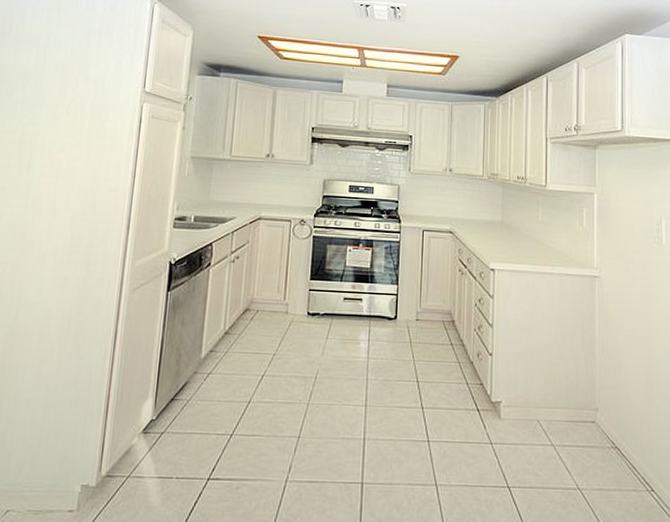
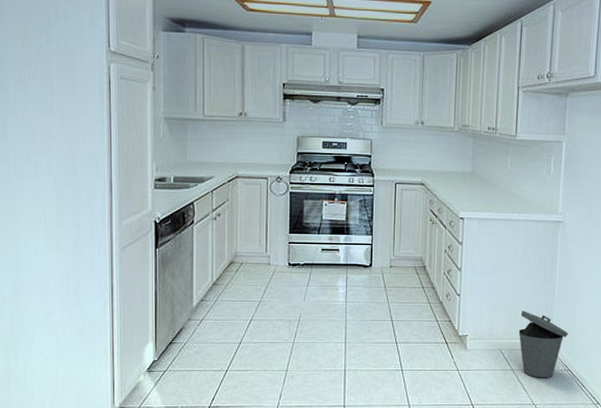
trash can: none [557,375,613,457] -> present [518,311,568,378]

